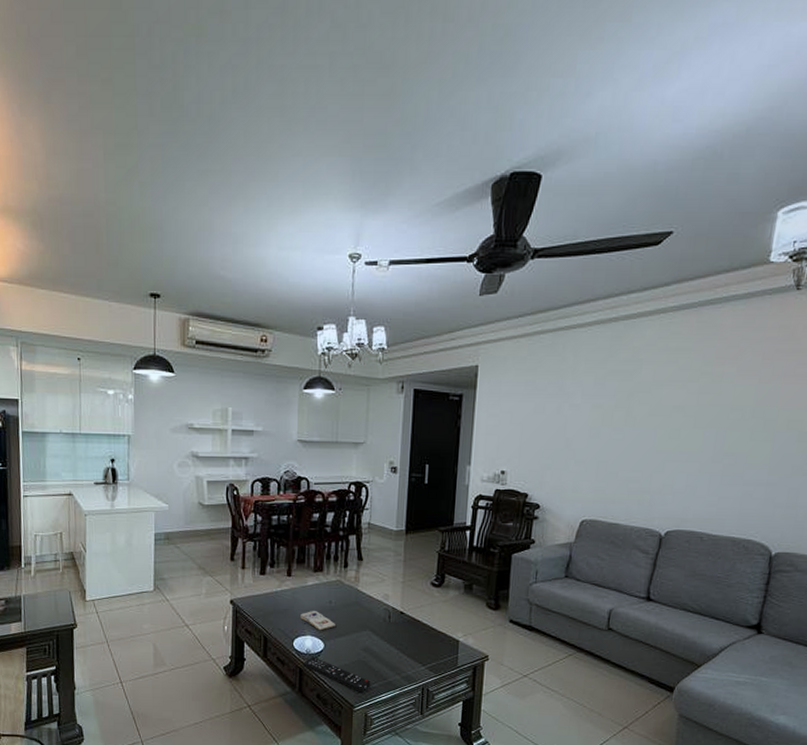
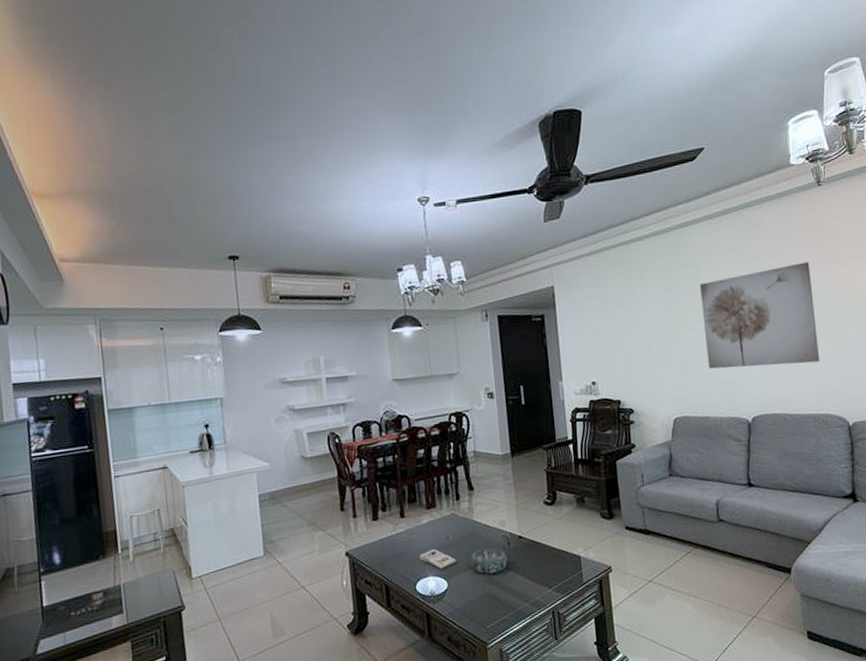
remote control: present [302,656,371,693] -> none [428,597,501,628]
decorative bowl: none [348,617,386,643] -> present [469,547,508,574]
wall art: none [628,374,767,484] -> present [700,262,820,369]

